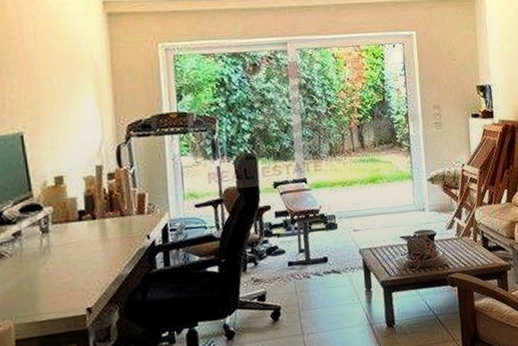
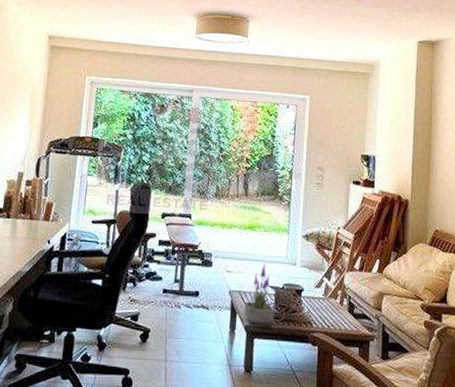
potted plant: none [377,214,410,279] -> present [244,263,274,325]

